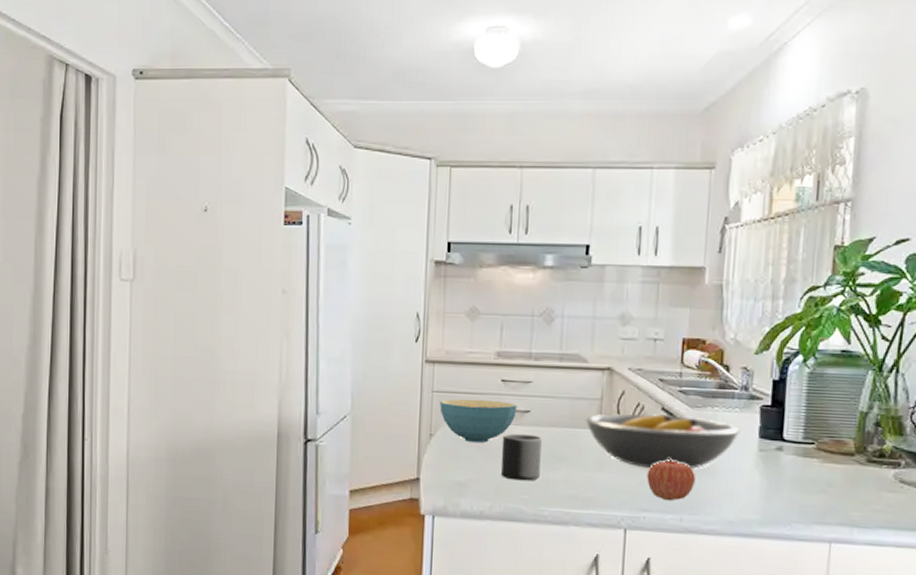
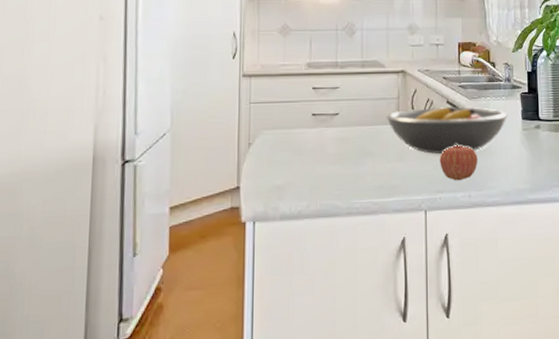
cereal bowl: present [439,399,517,443] -> none [257,106,327,147]
mug: present [501,433,542,481] -> none [315,134,350,178]

